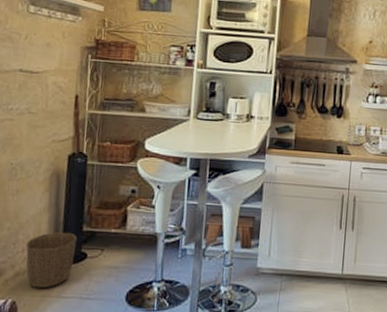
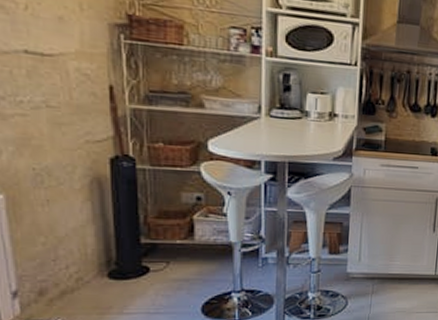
waste basket: present [26,231,77,288] -> none [70,245,135,306]

